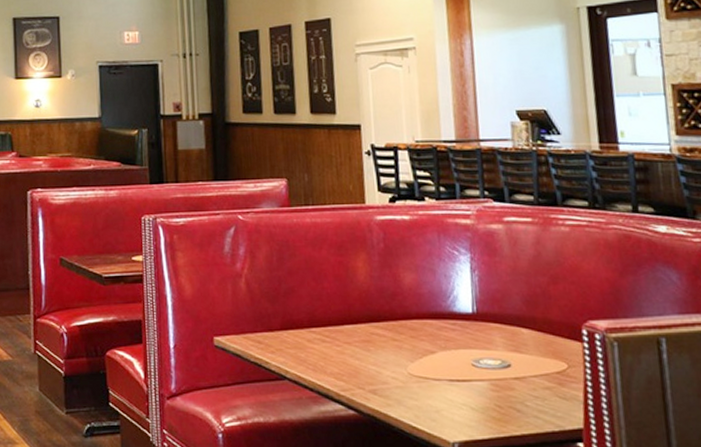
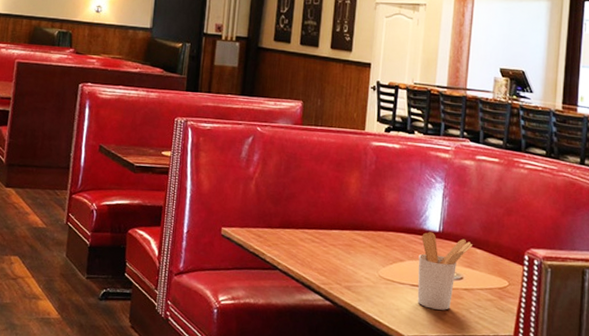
utensil holder: none [452,314,517,406] -> present [417,232,473,310]

